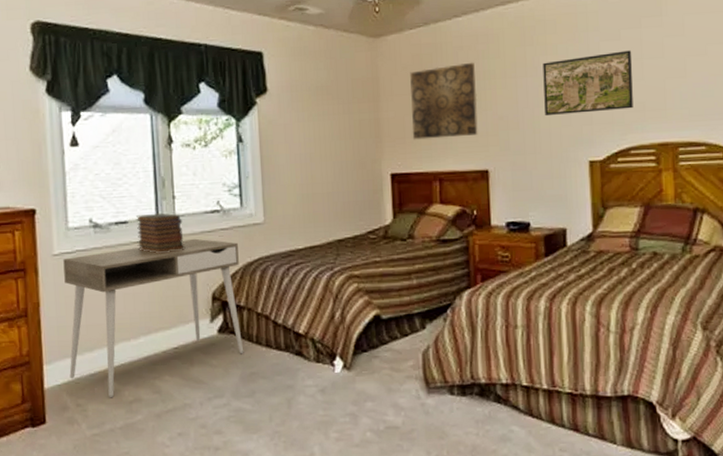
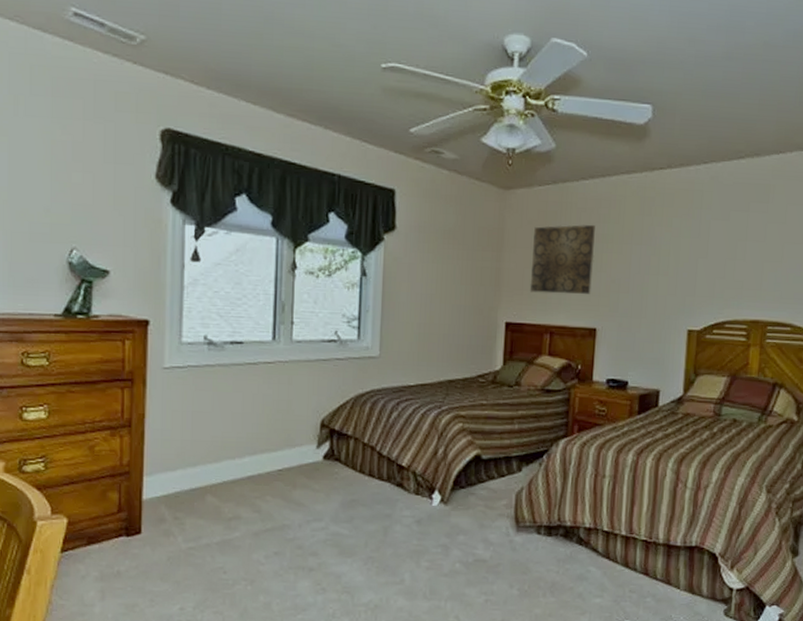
desk: present [63,238,244,398] -> none [170,365,351,514]
book stack: present [135,213,186,254] -> none [251,336,299,377]
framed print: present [543,50,633,117] -> none [654,231,738,286]

